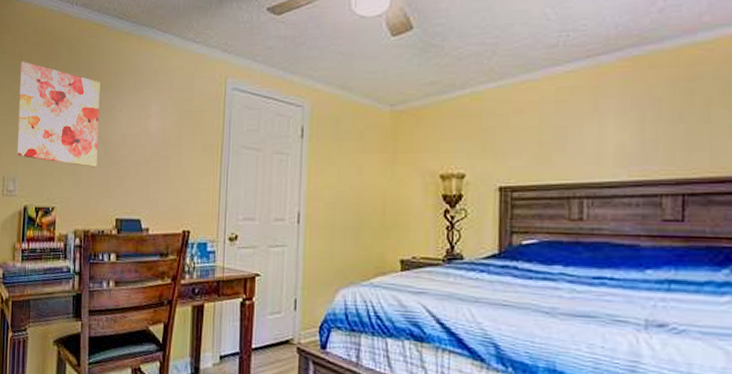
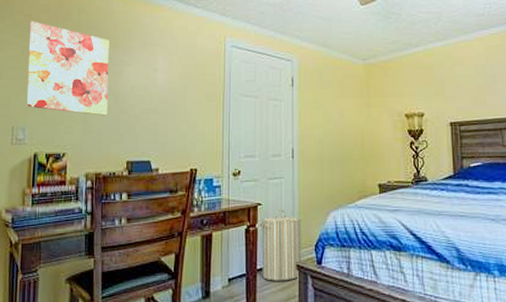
laundry hamper: none [257,282,304,365] -> present [260,209,302,281]

